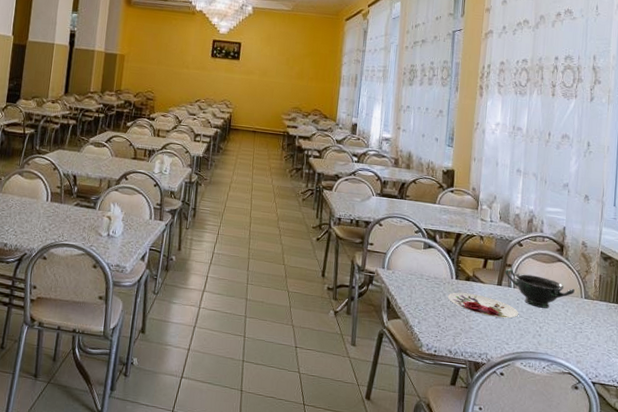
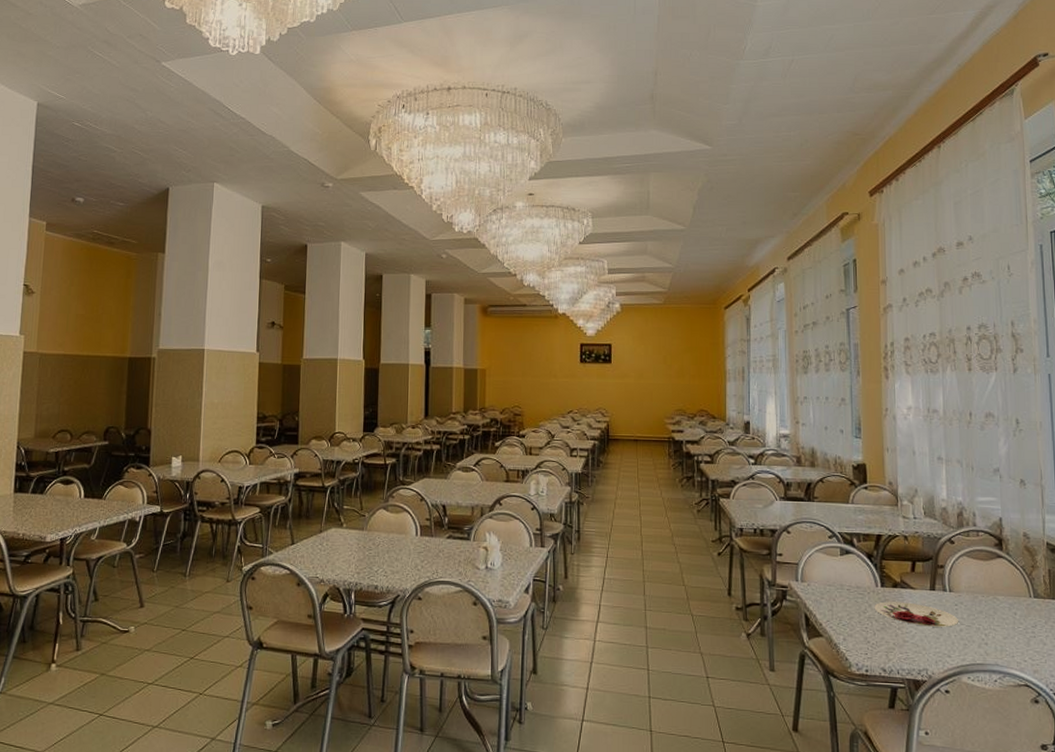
bowl: present [505,268,575,309] -> none [937,570,1021,612]

